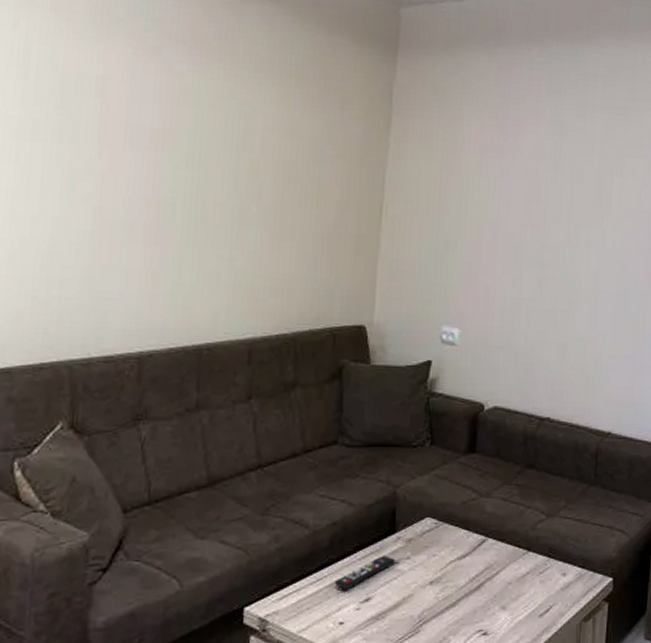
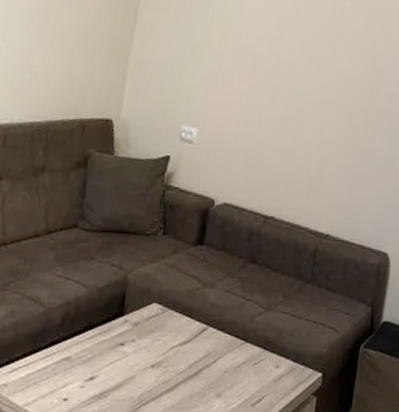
remote control: present [334,556,396,589] -> none [62,337,122,367]

